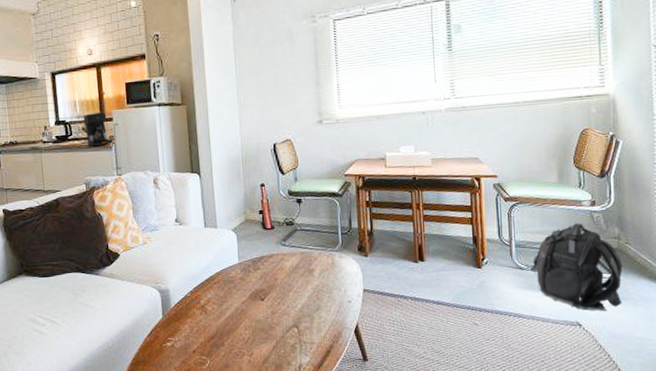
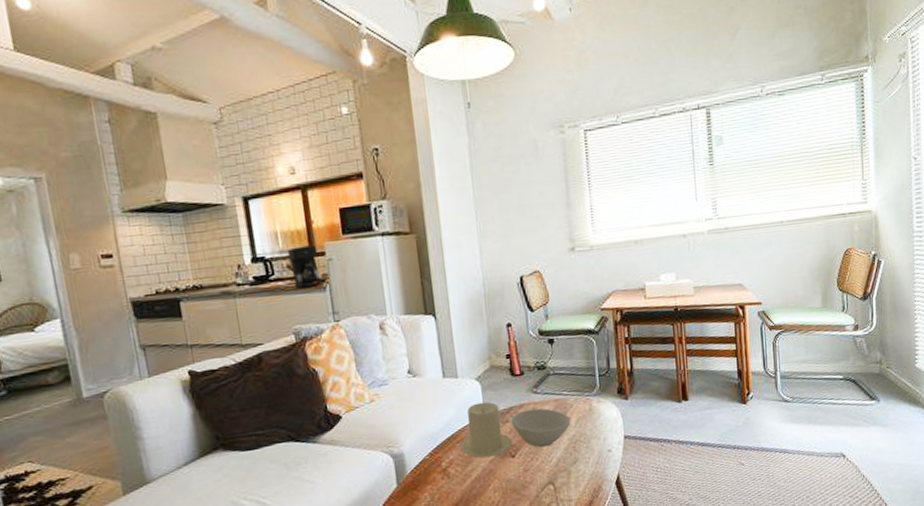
candle: none [217,250,263,299] -> present [460,401,513,458]
bowl: none [261,259,315,294] -> present [510,408,571,448]
backpack: present [530,223,622,312] -> none [796,349,884,441]

